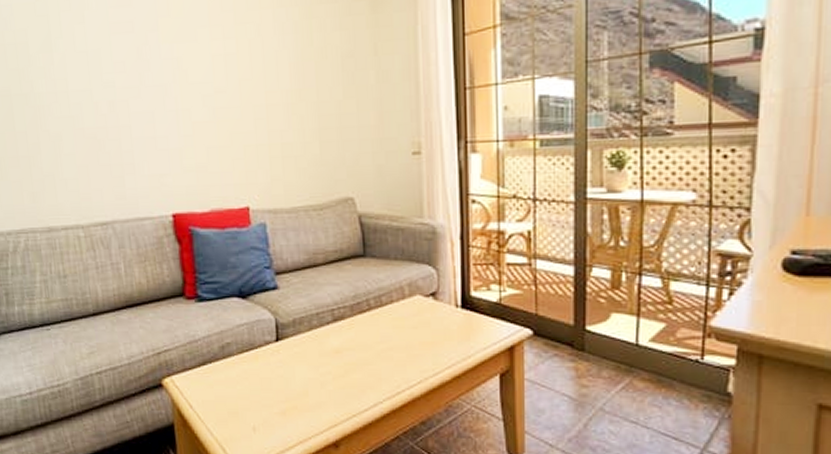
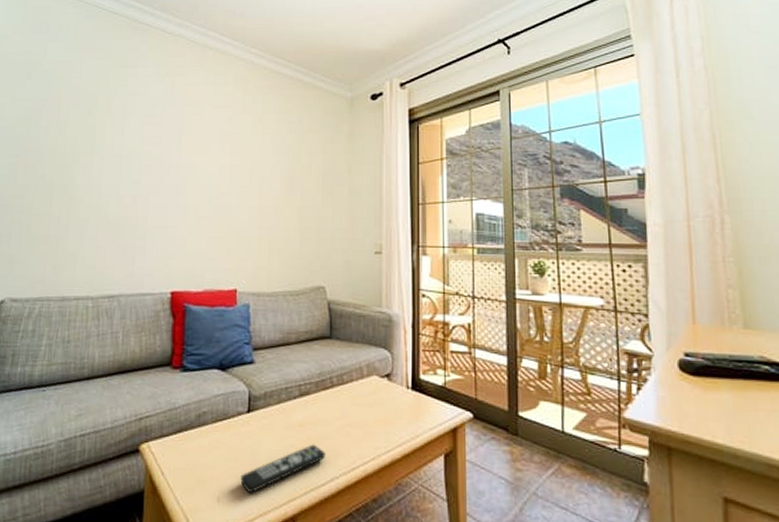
remote control: none [275,370,366,422] -> present [240,444,325,494]

